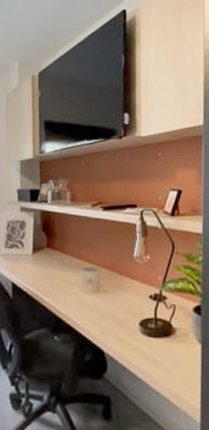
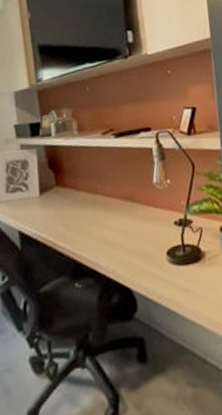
mug: present [79,266,109,295] -> none [96,199,129,232]

